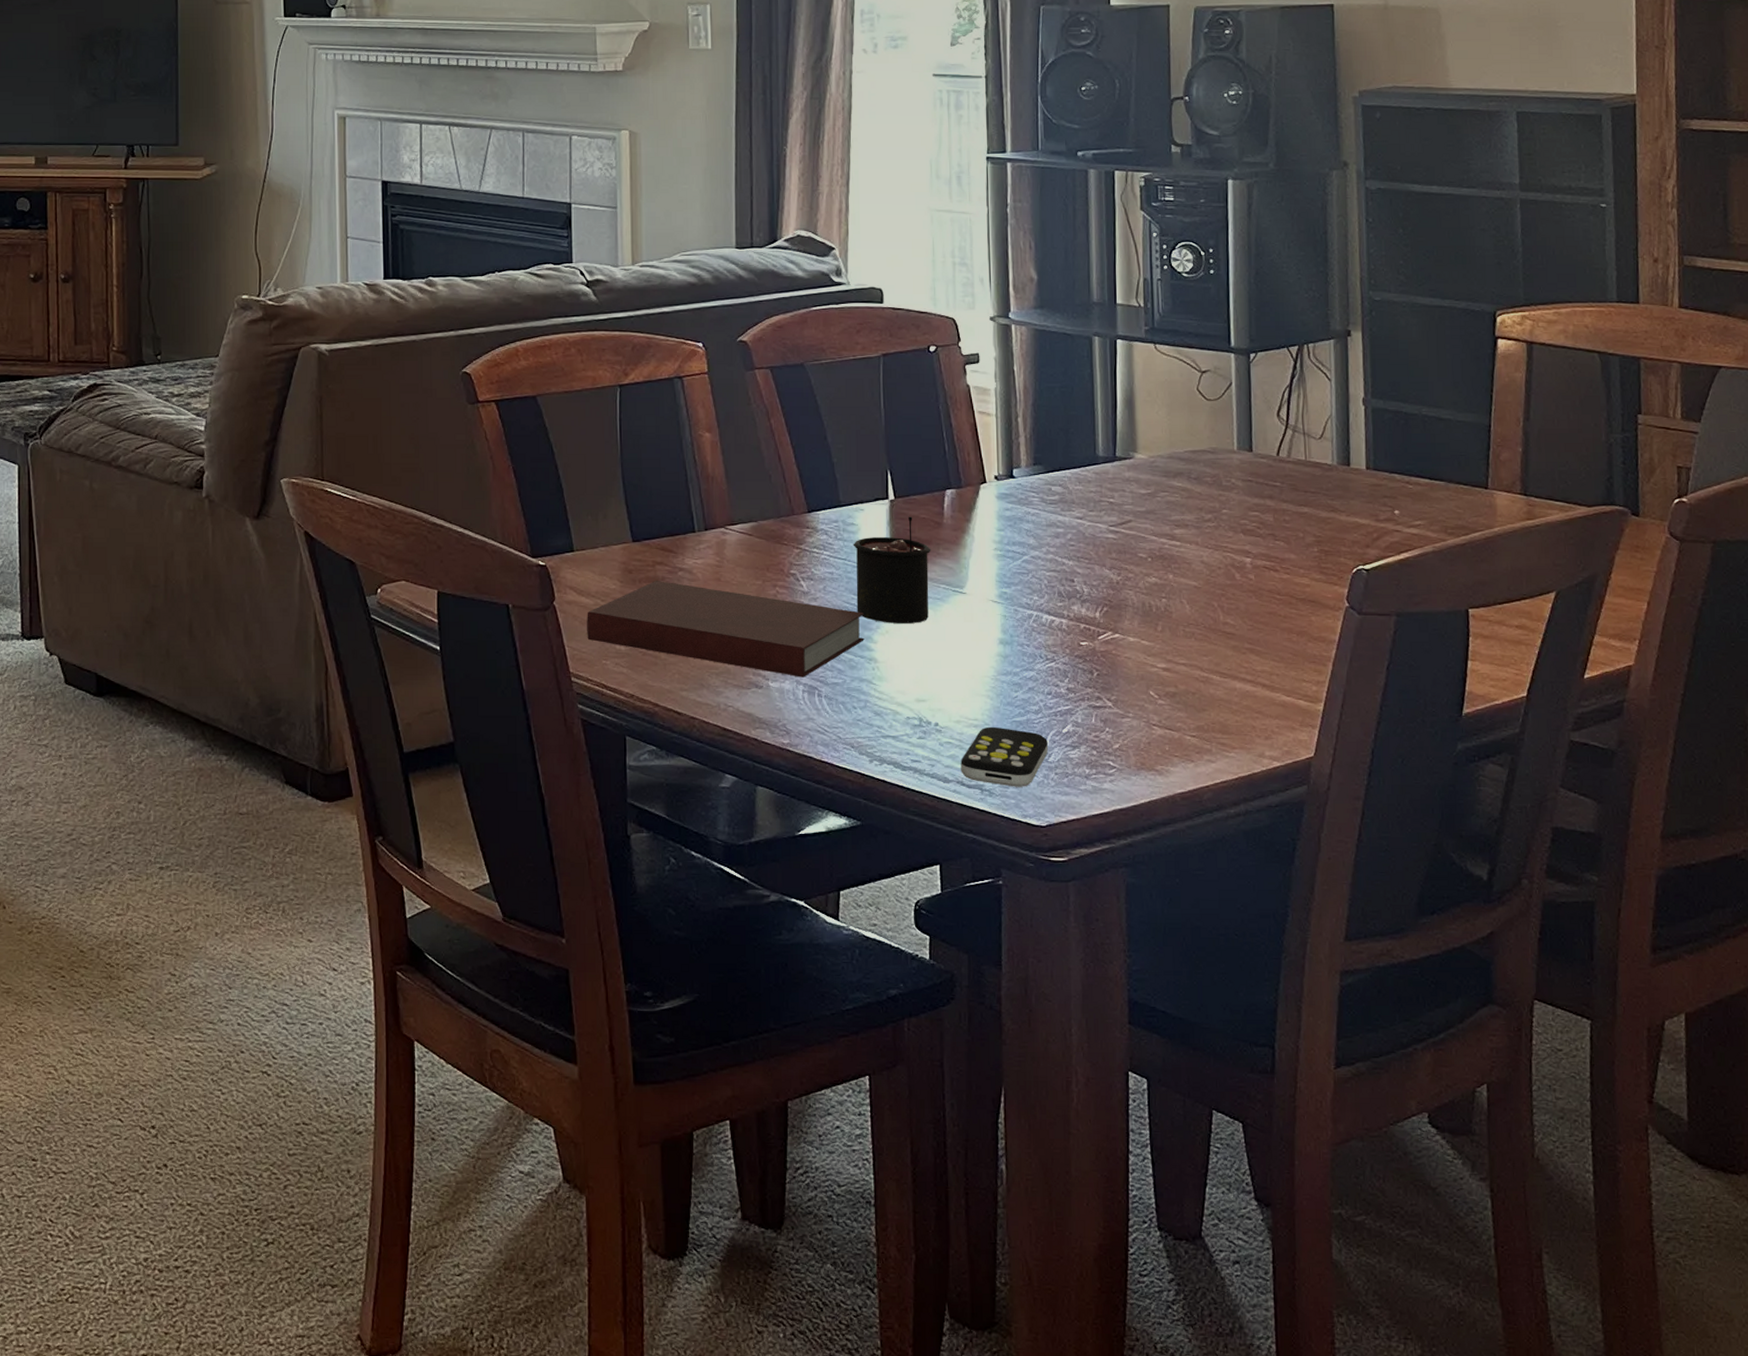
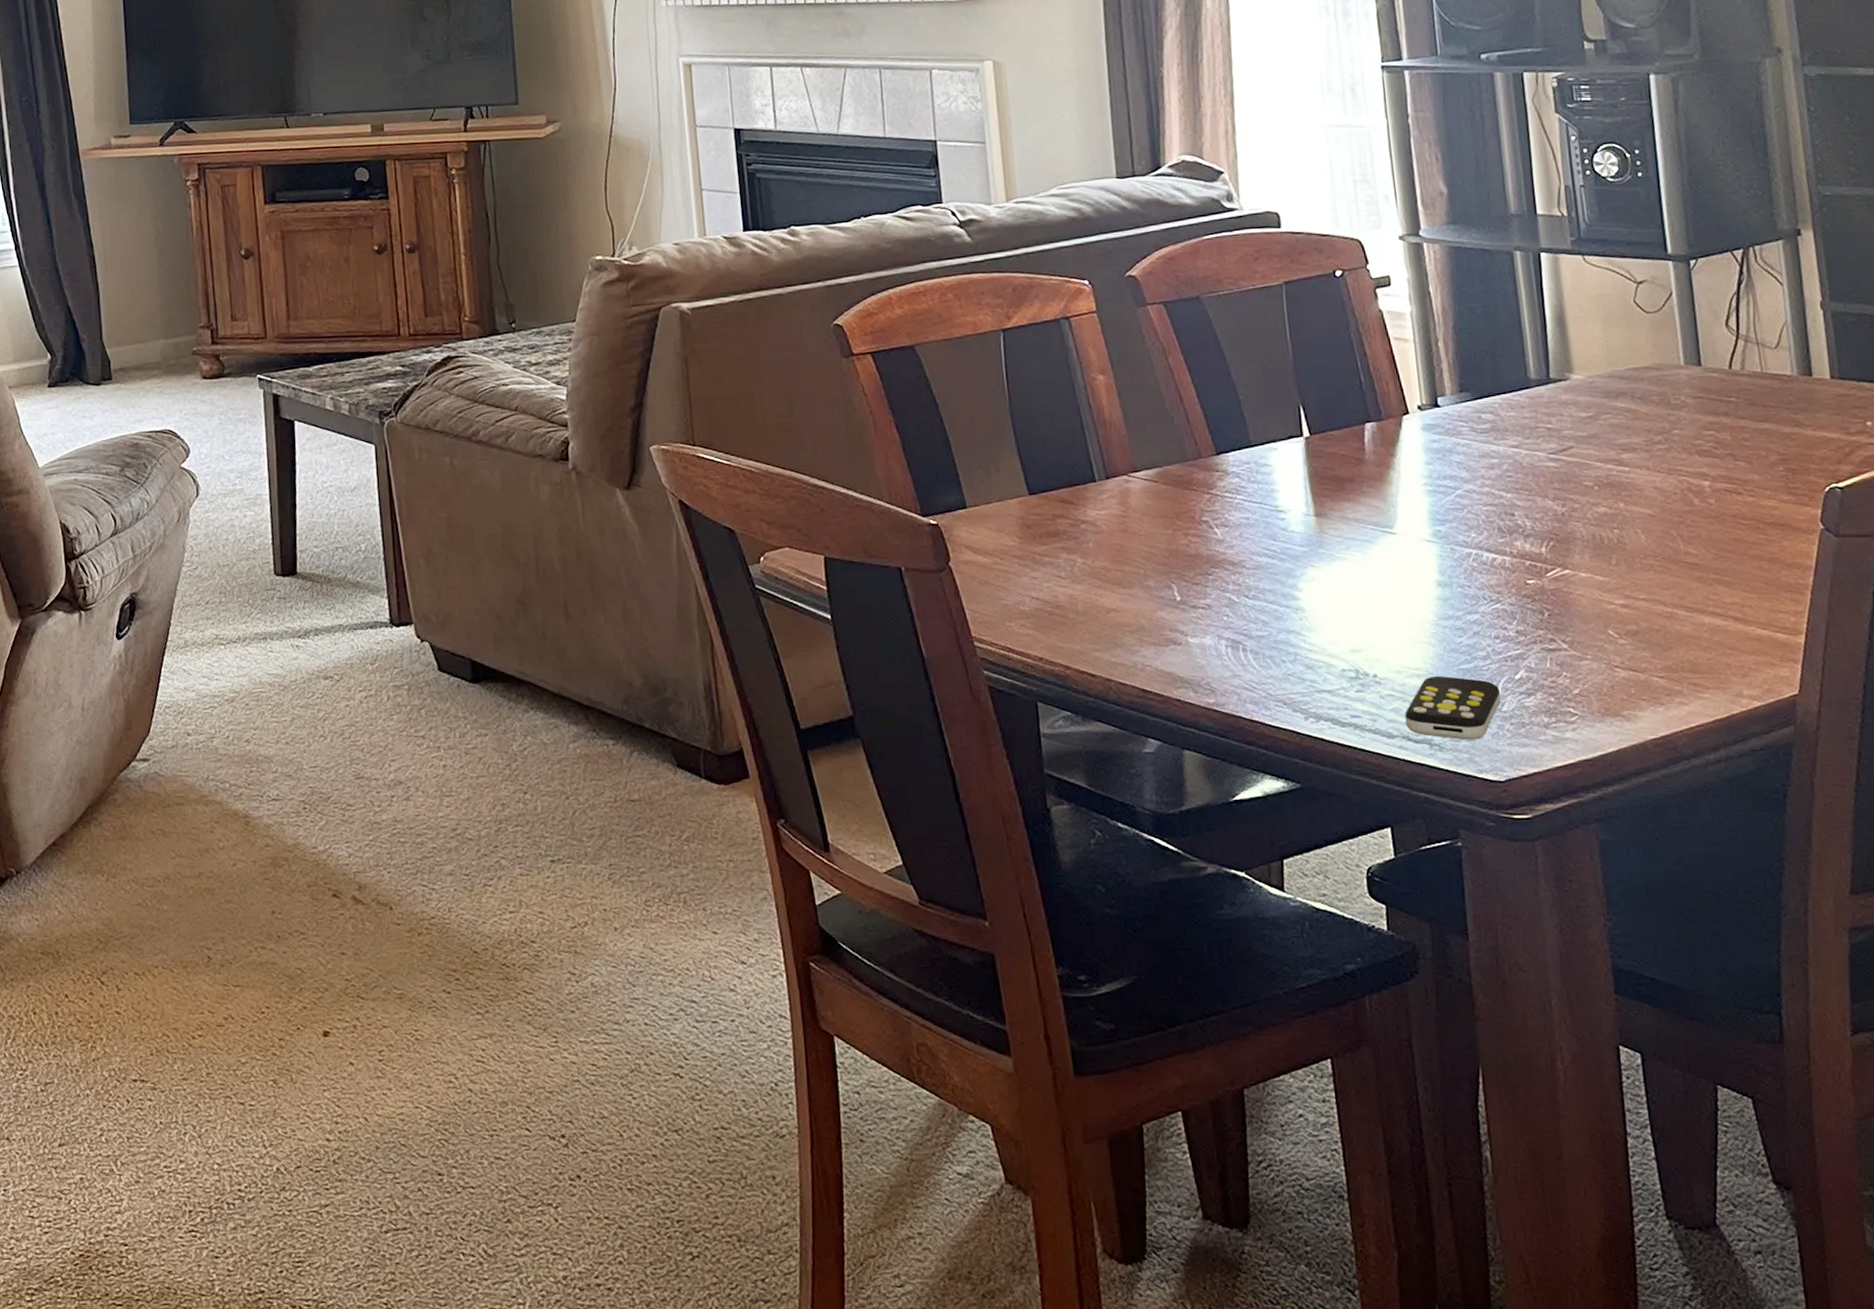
notebook: present [587,581,864,677] -> none [985,535,1289,632]
candle: present [853,516,931,623] -> none [1268,453,1357,569]

